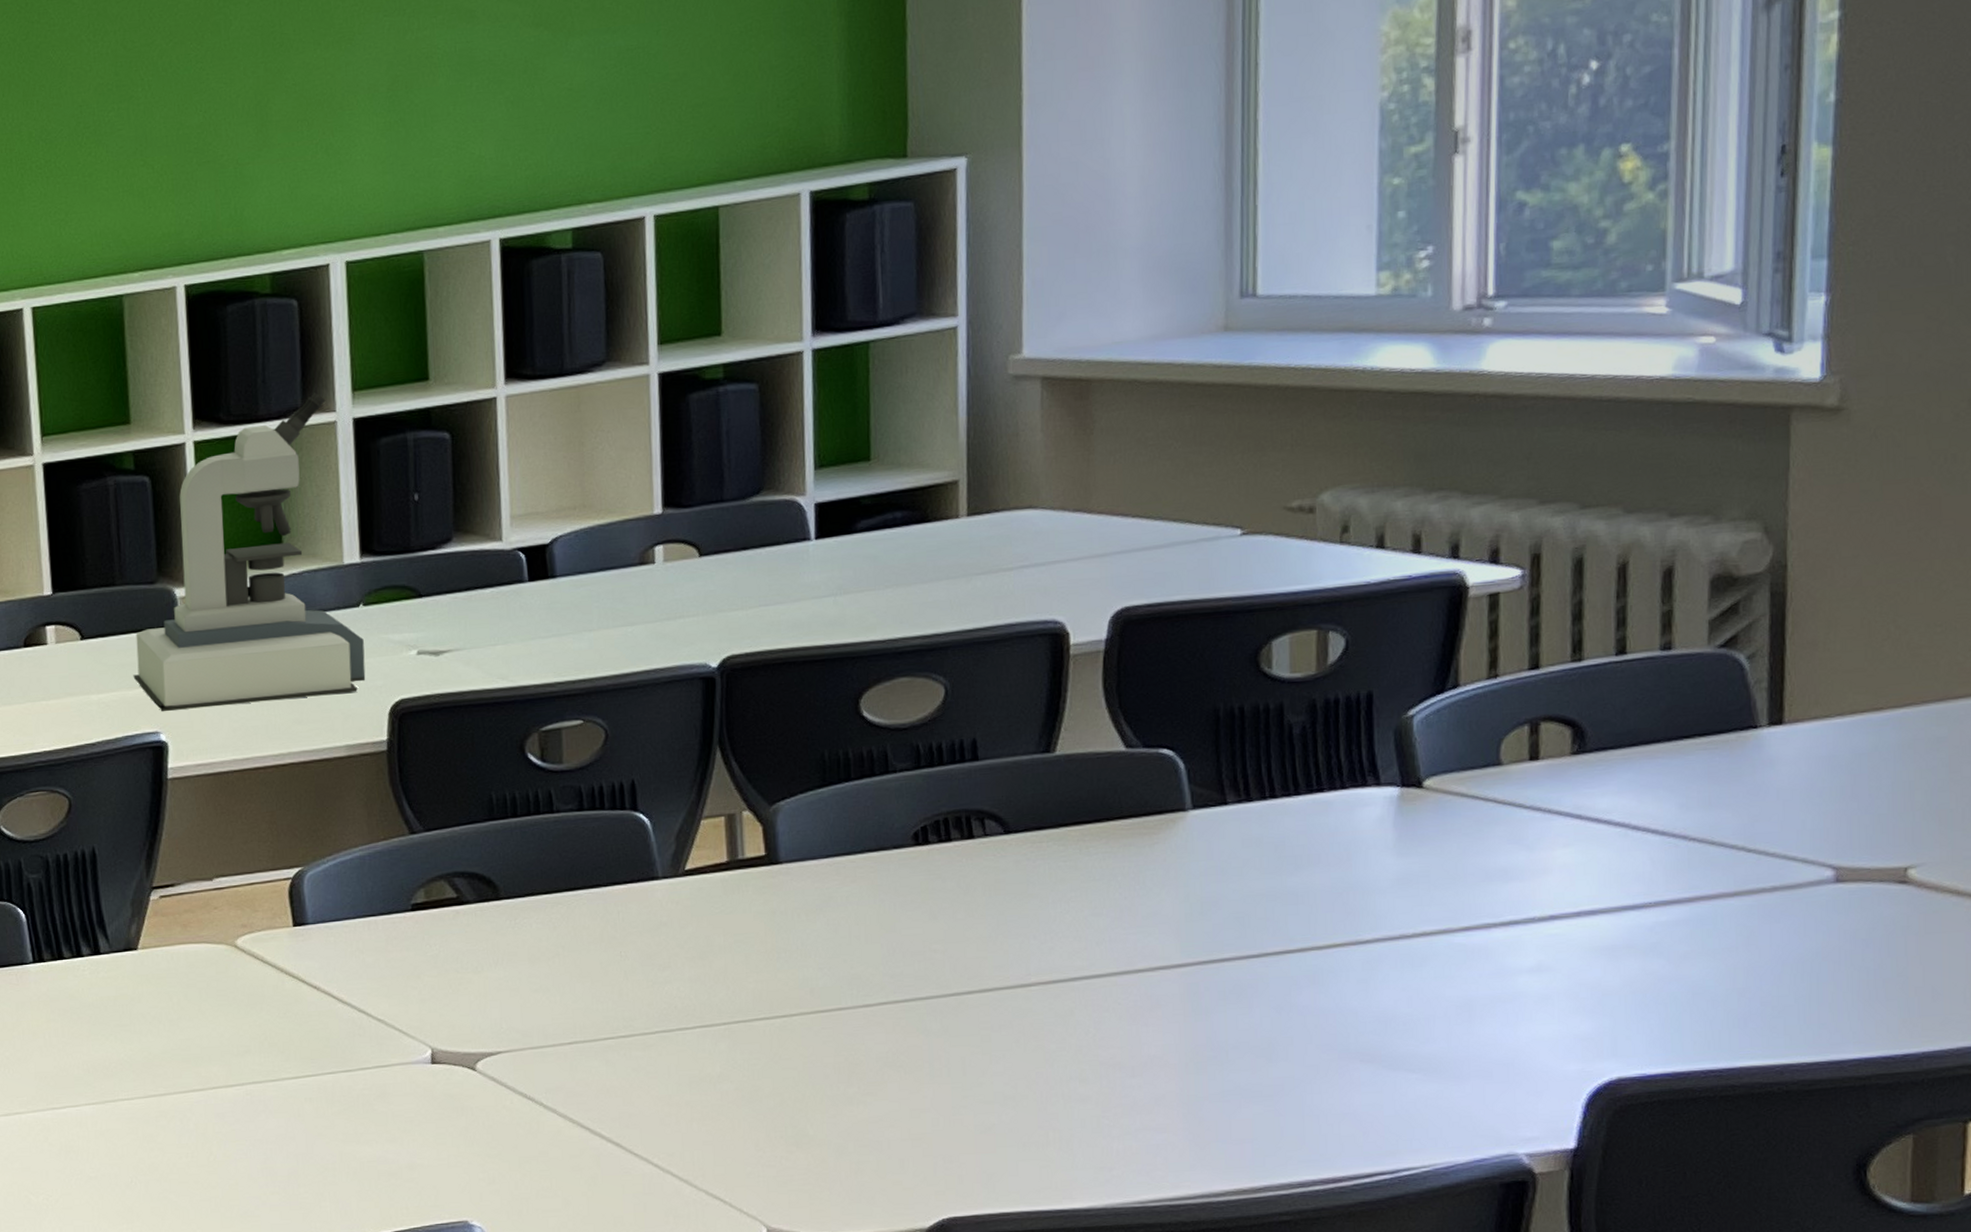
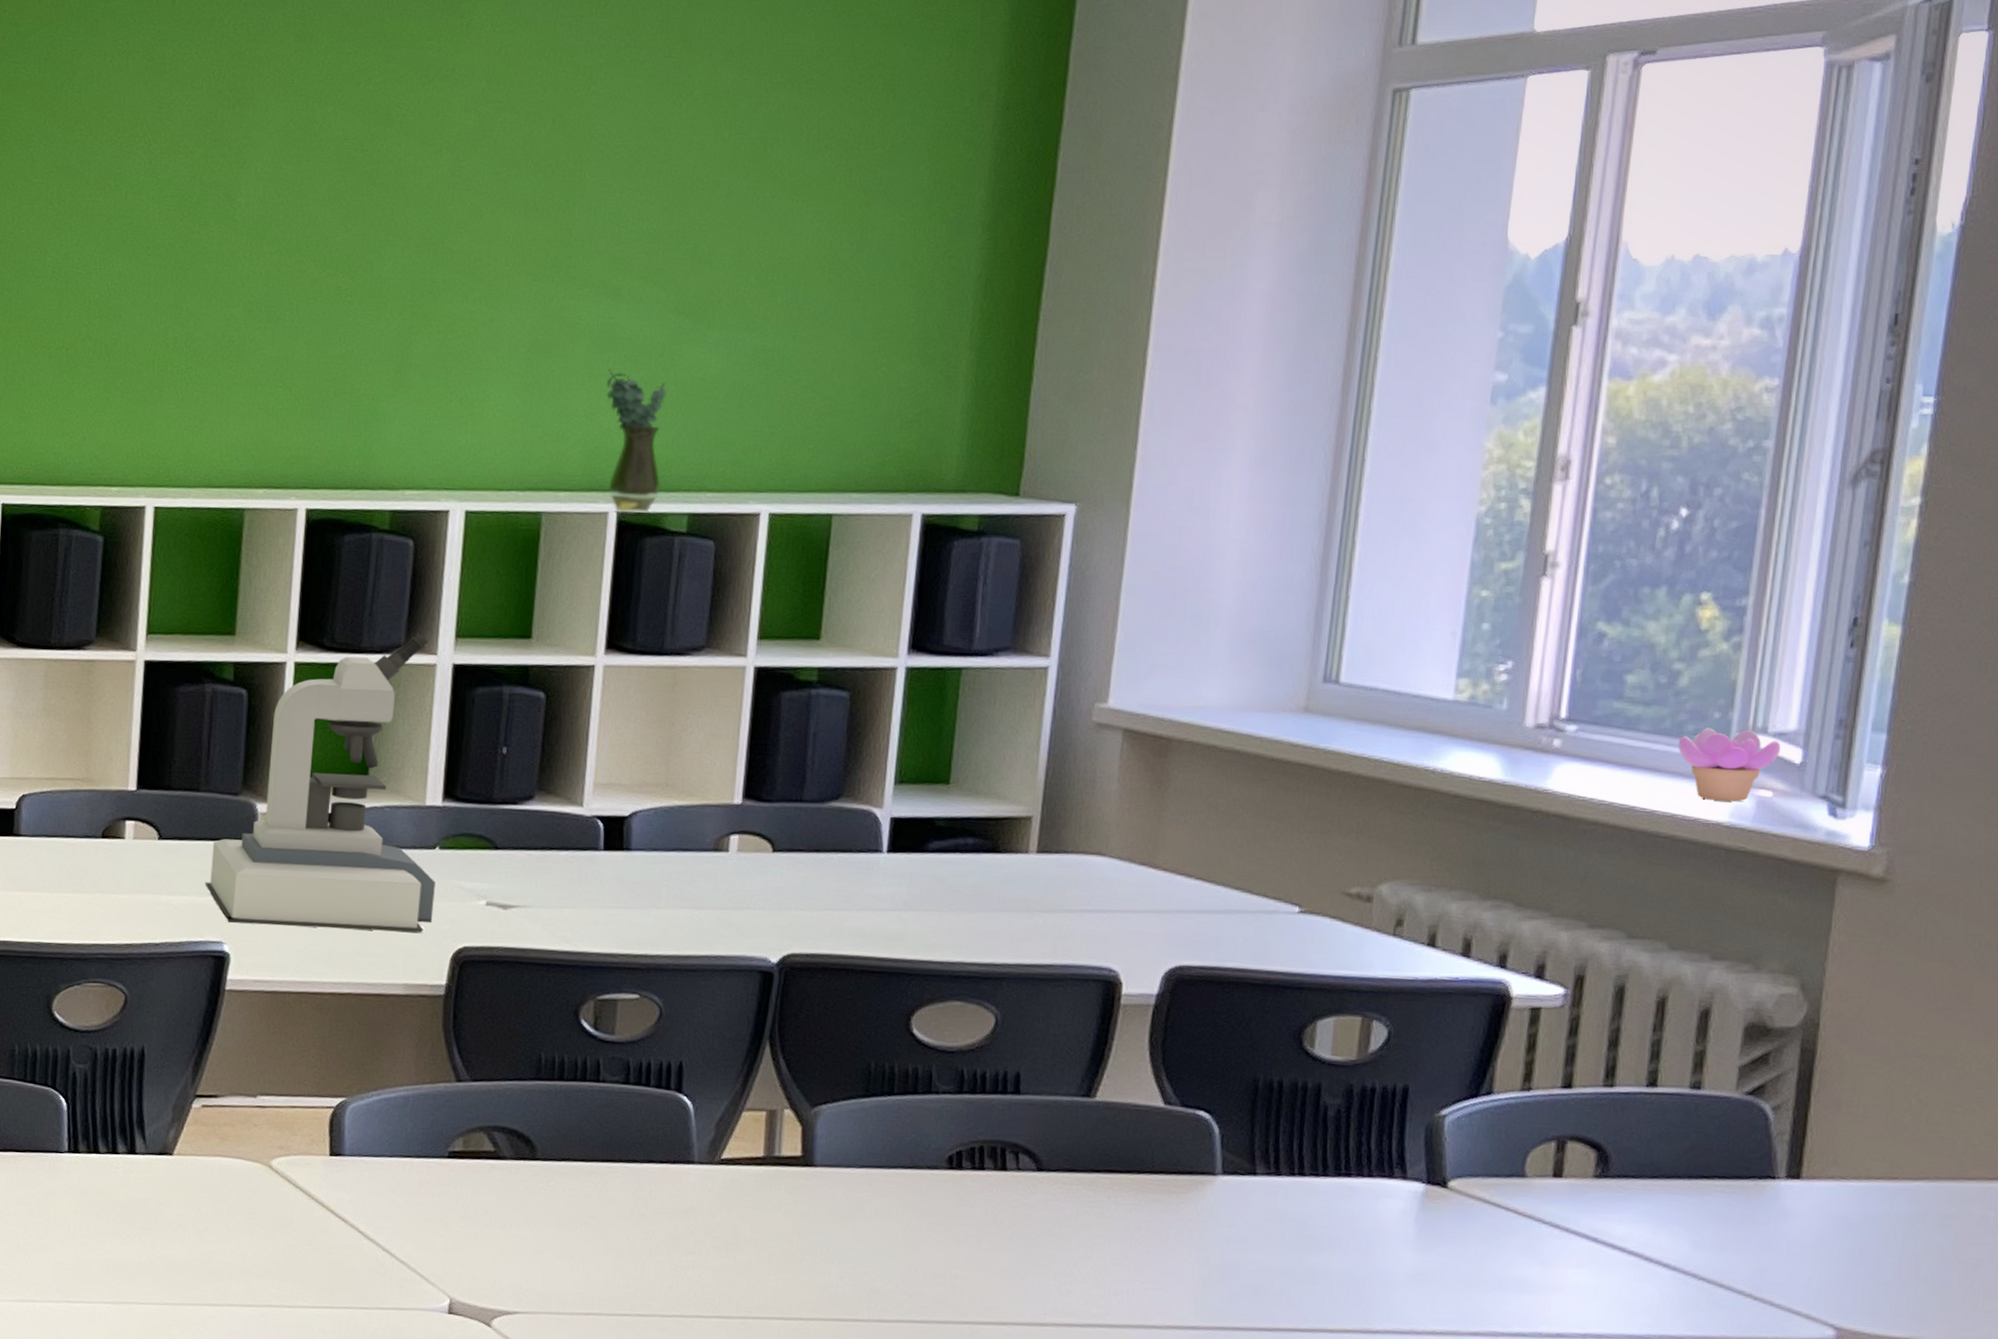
vase: none [472,94,541,239] -> present [606,368,666,513]
succulent plant: none [1612,277,1720,356] -> present [1678,727,1781,802]

